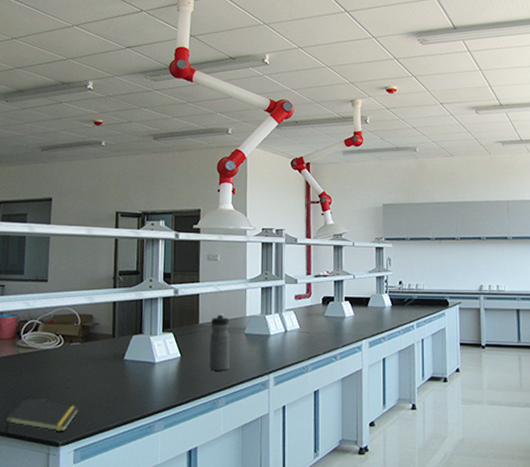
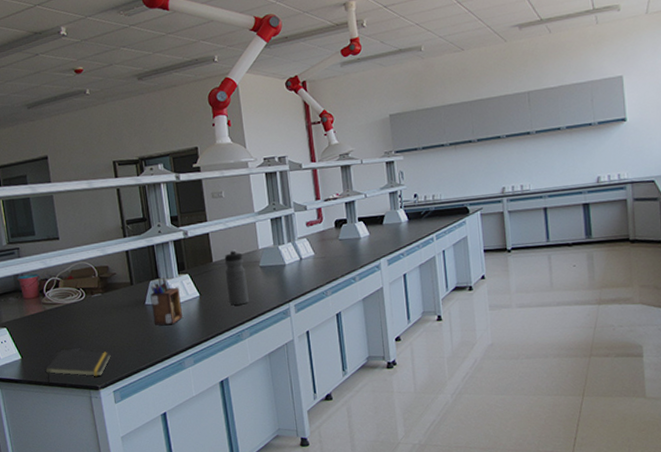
desk organizer: none [129,334,161,384] -> present [150,278,183,326]

